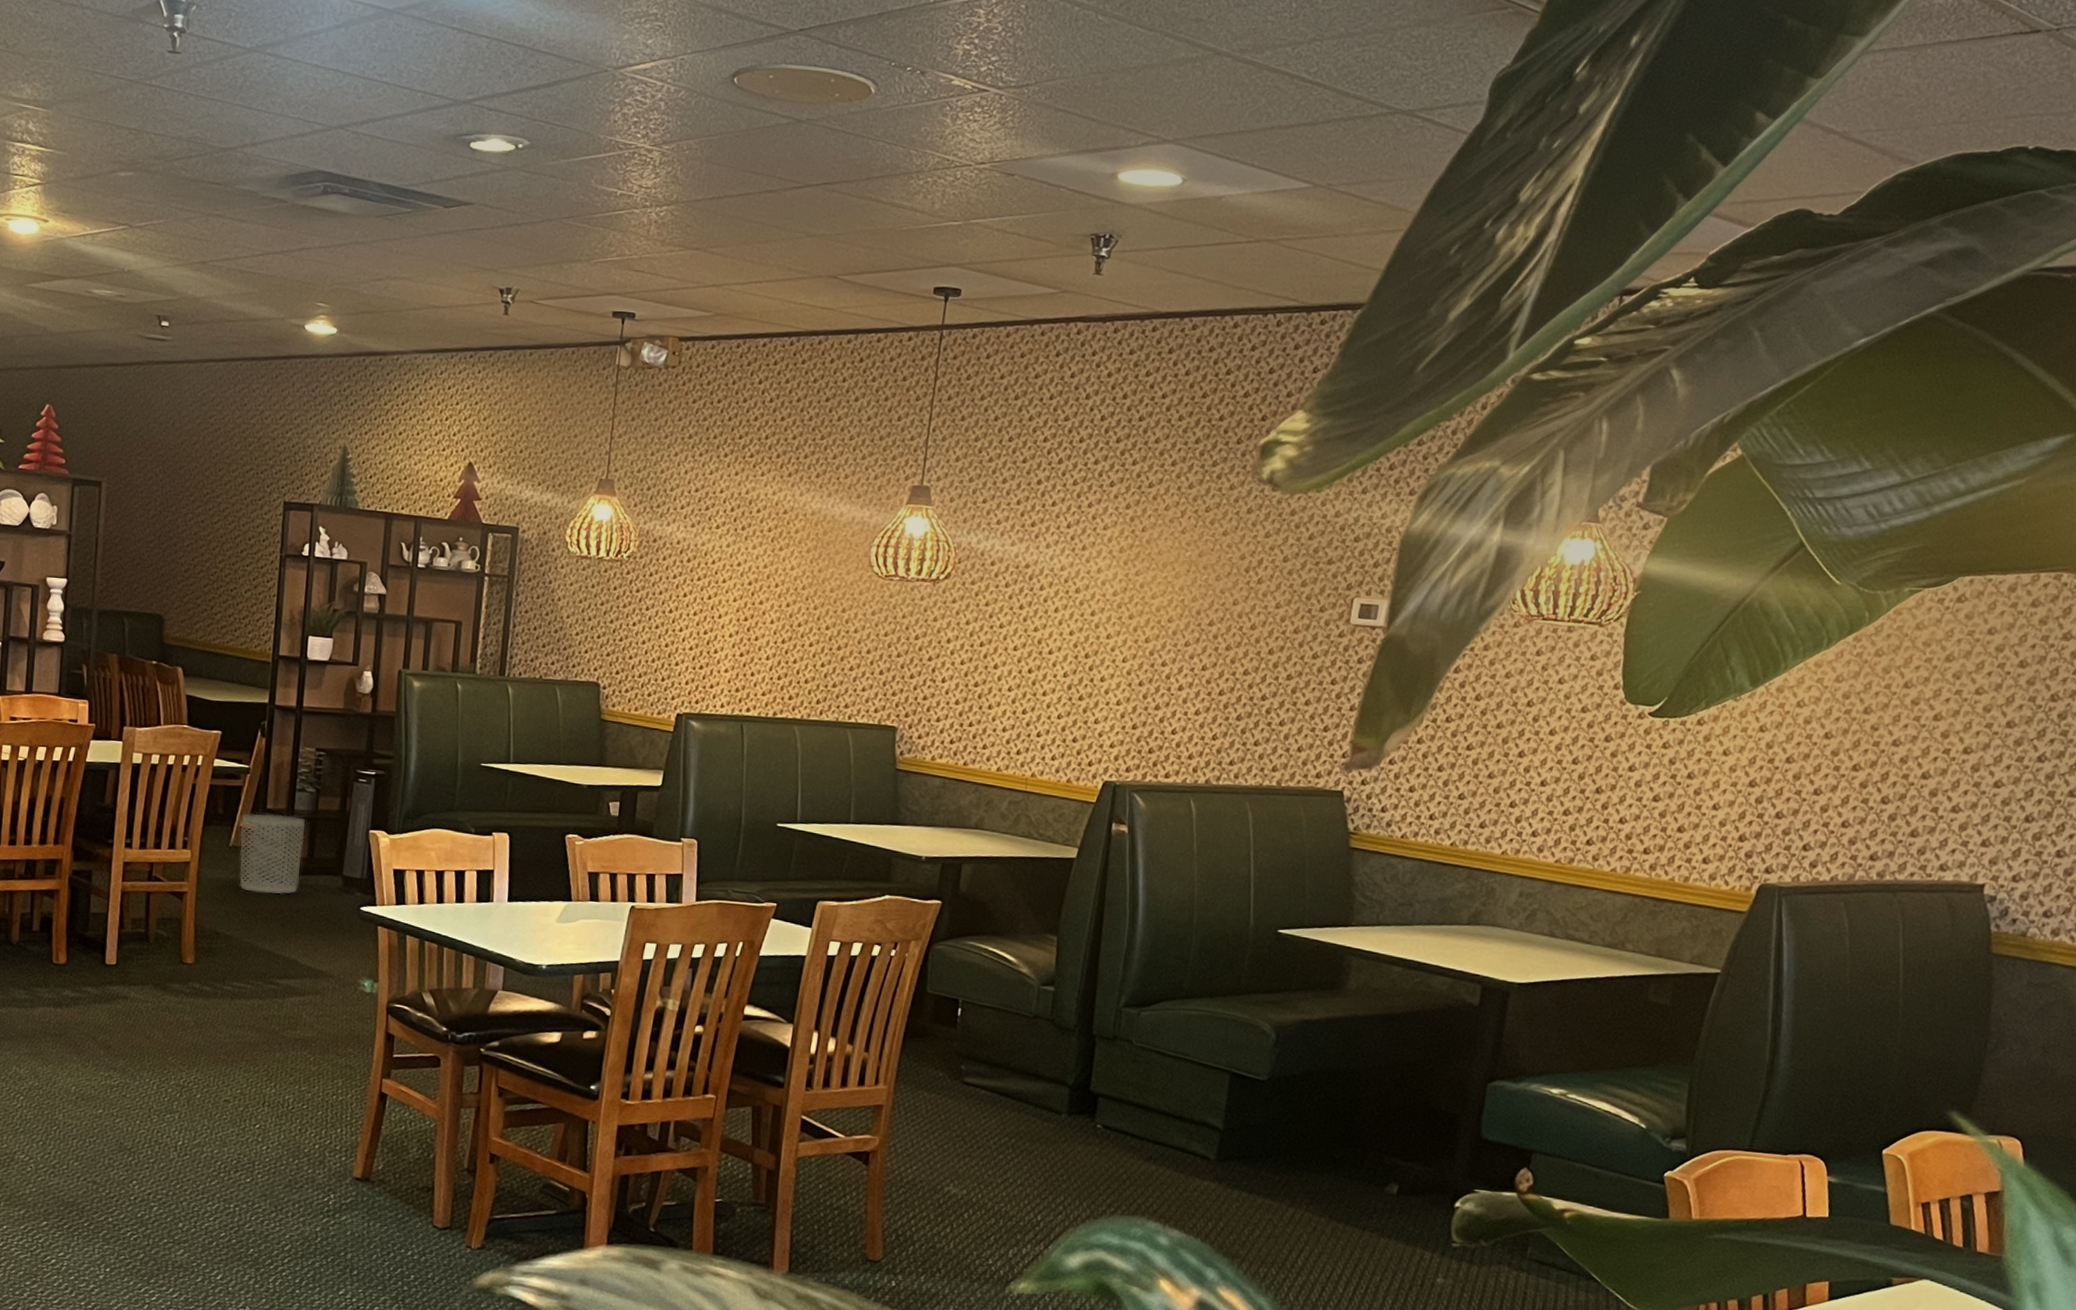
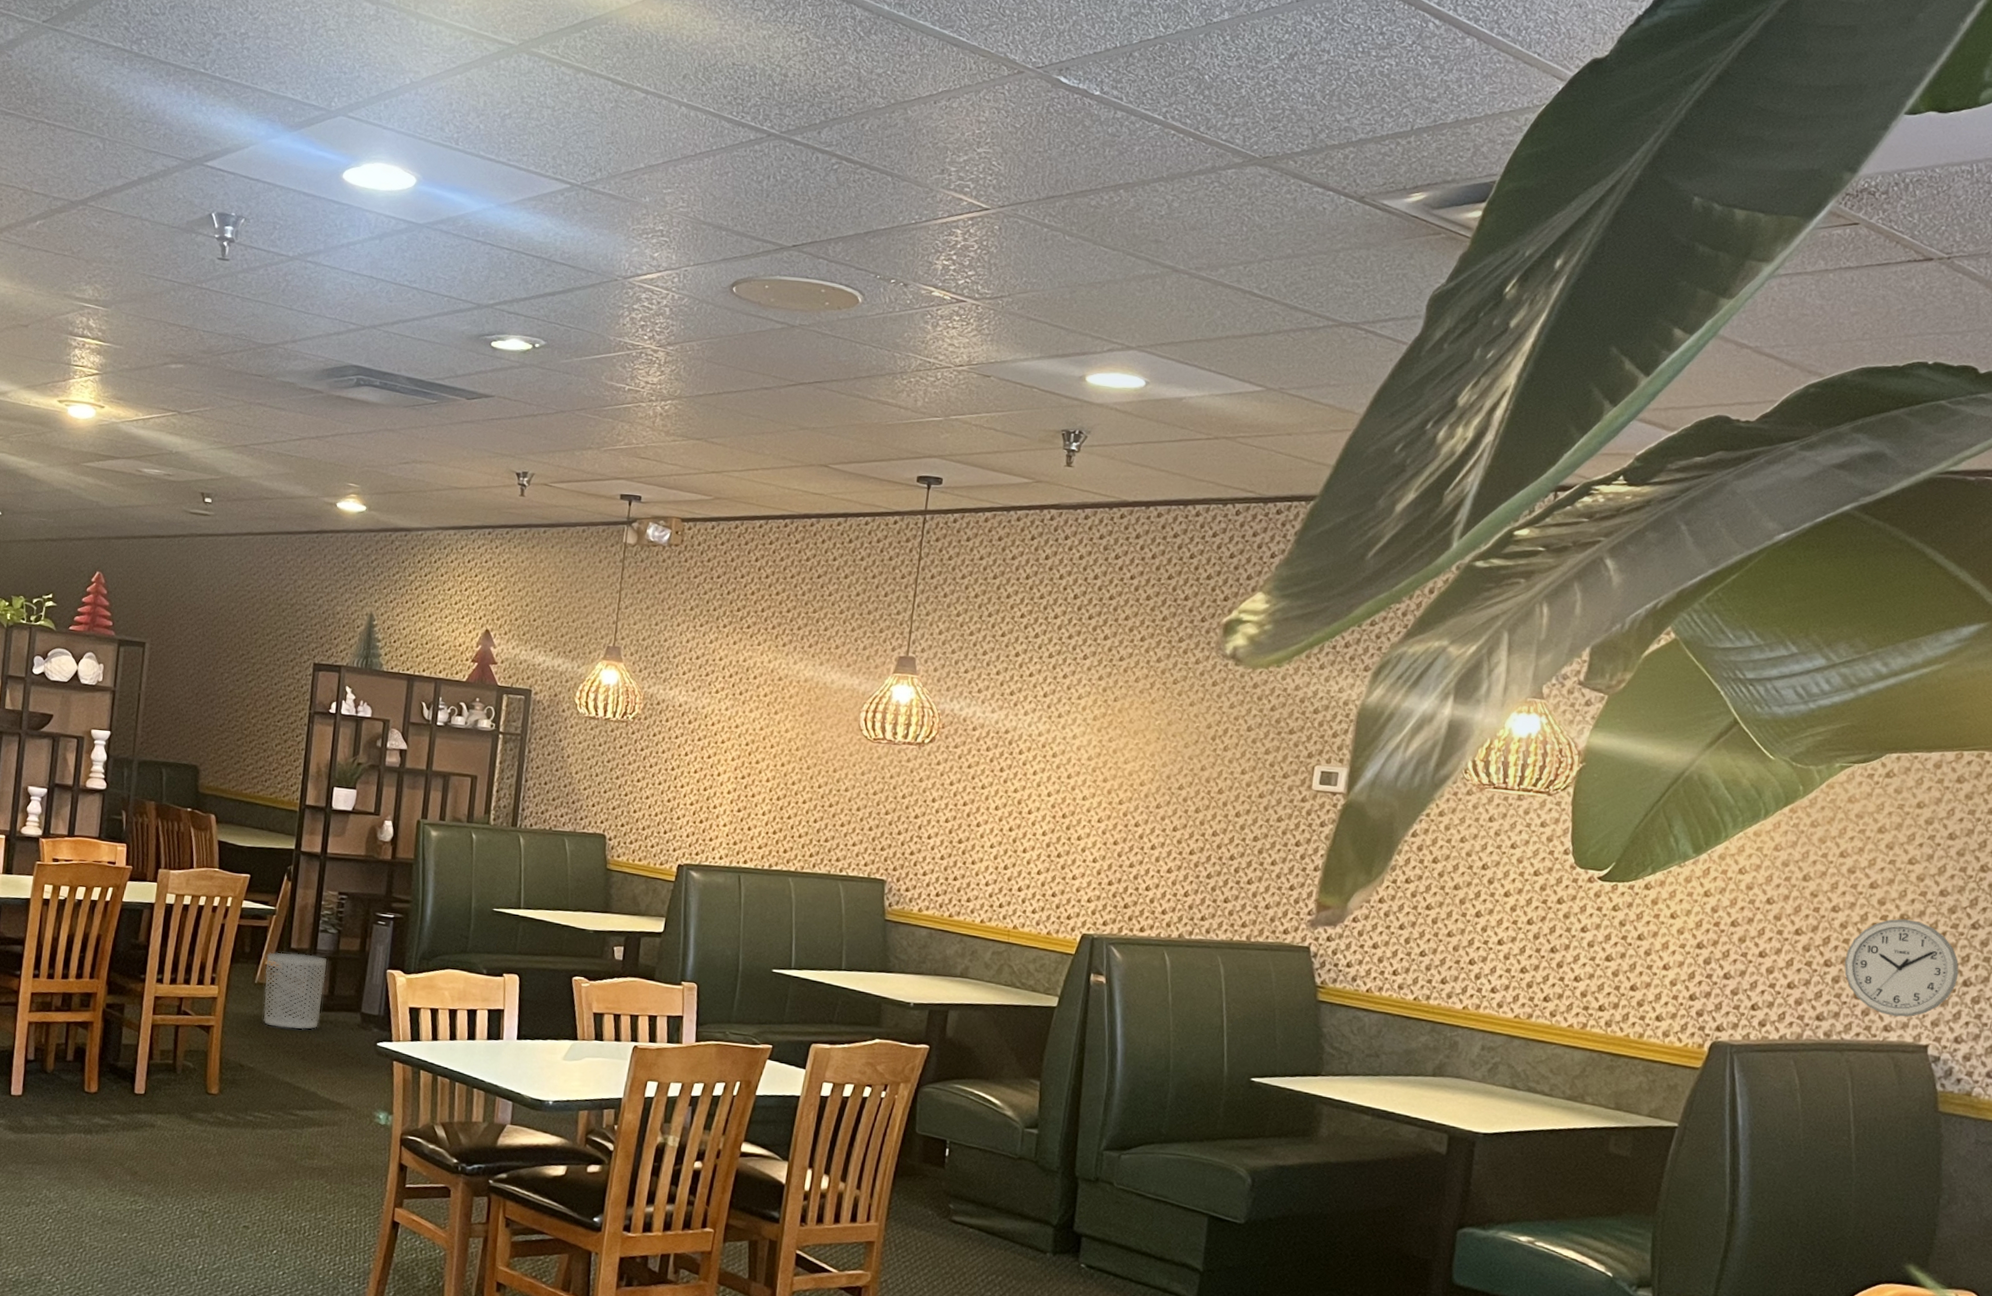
wall clock: none [1902,752,2022,856] -> present [1844,919,1959,1017]

